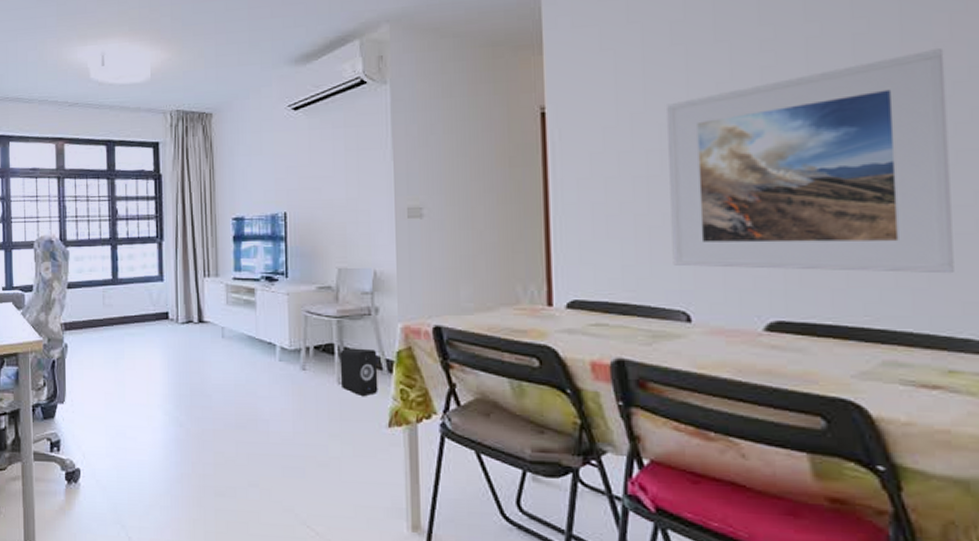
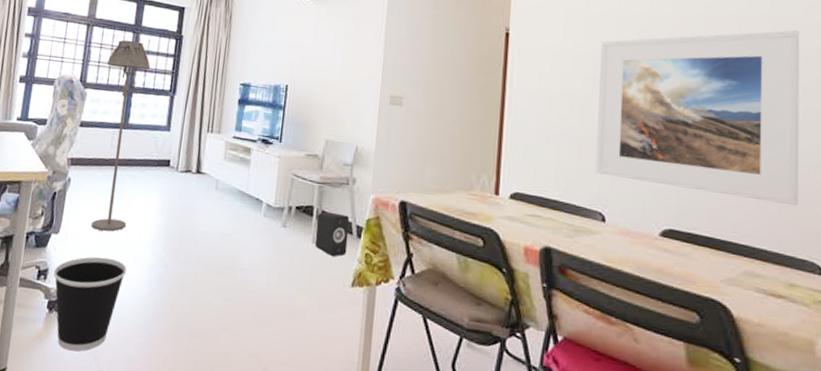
wastebasket: none [66,422,141,521] -> present [53,256,127,352]
floor lamp: none [84,187,132,395] -> present [91,40,150,232]

